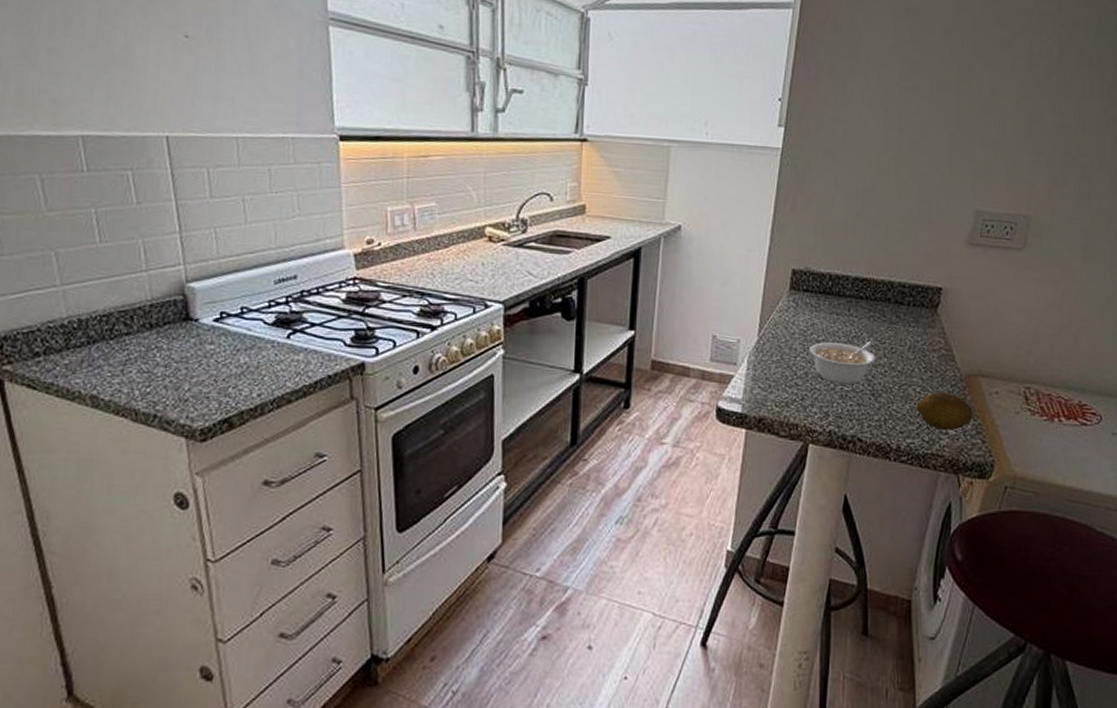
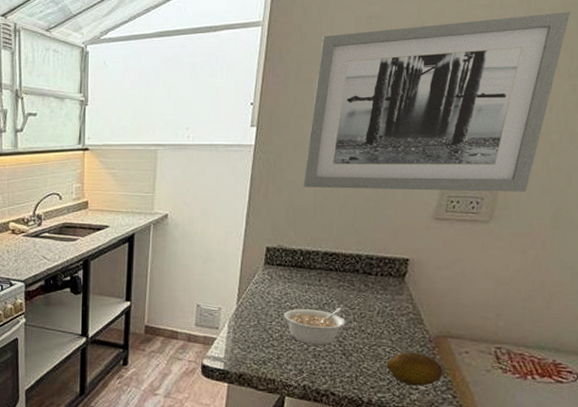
wall art: none [834,26,1104,219] -> present [303,12,570,192]

